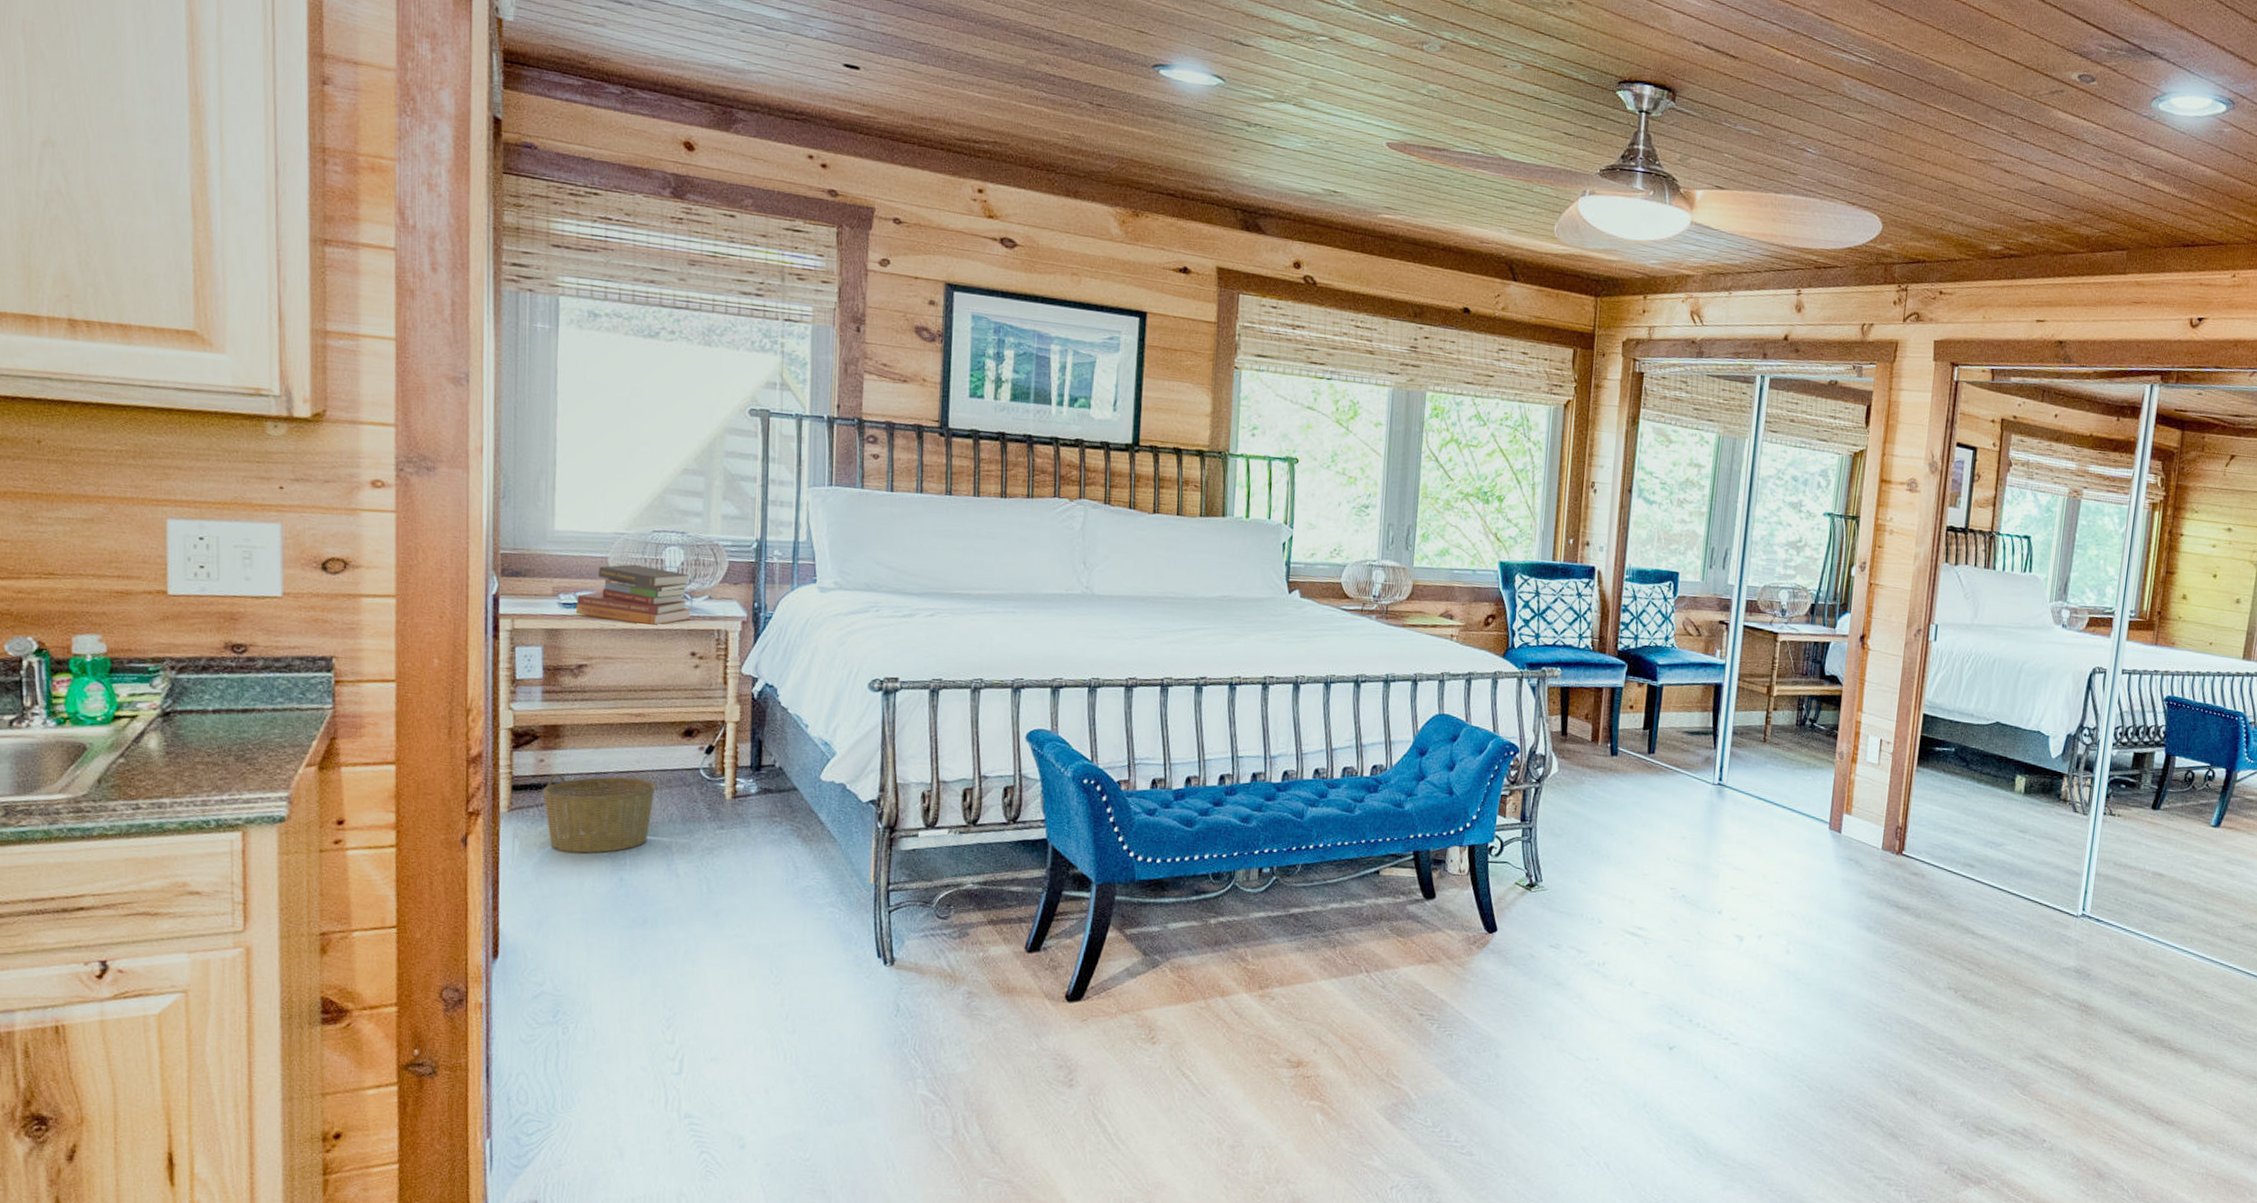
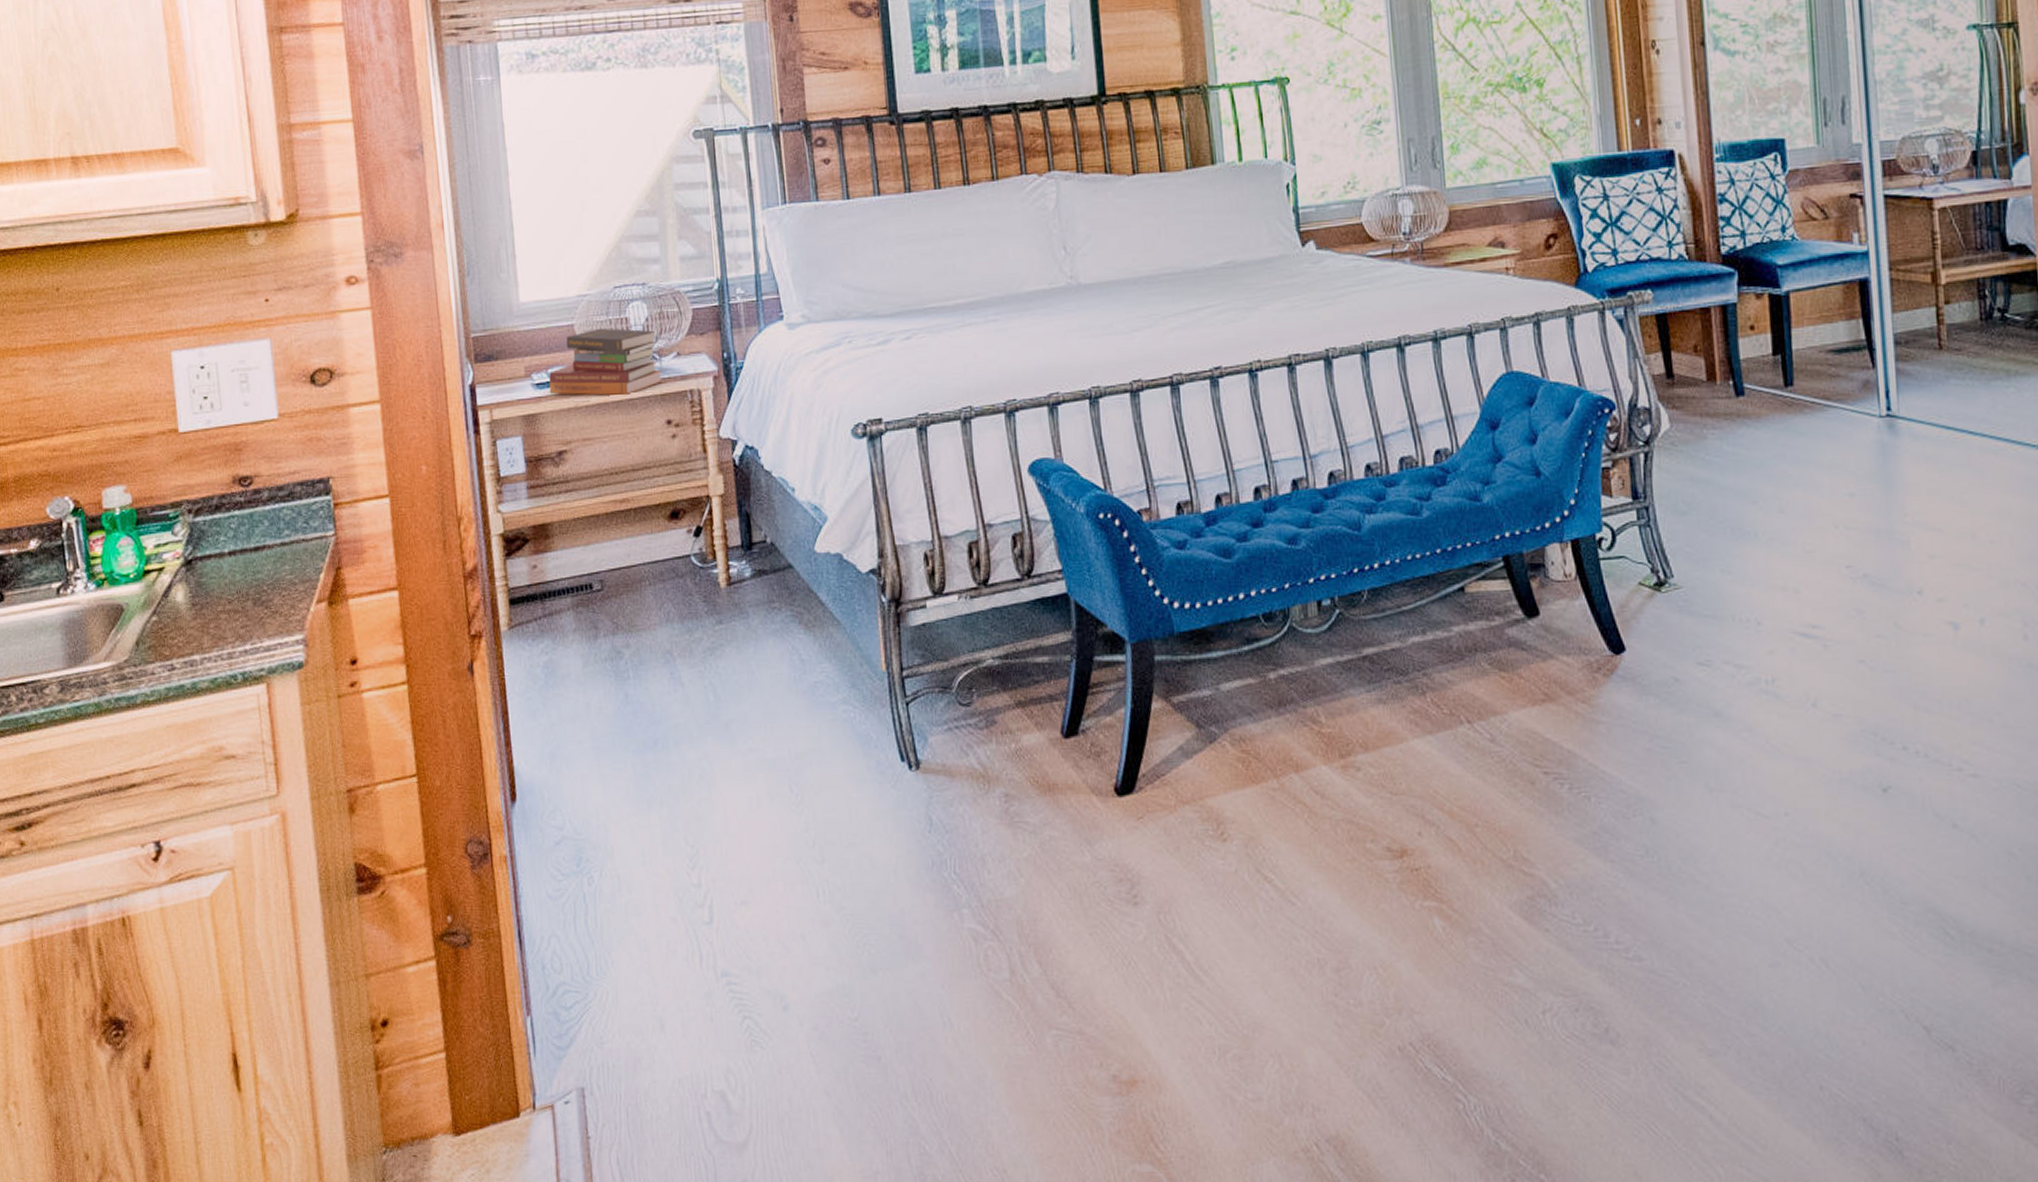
basket: present [542,773,656,854] -> none [539,576,650,670]

